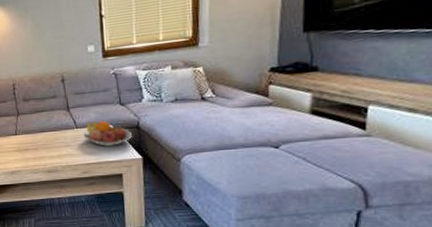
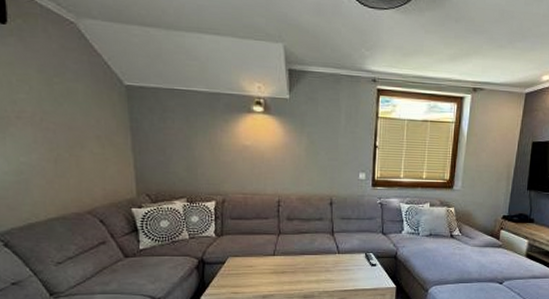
fruit bowl: present [83,120,132,147] -> none [344,247,389,274]

